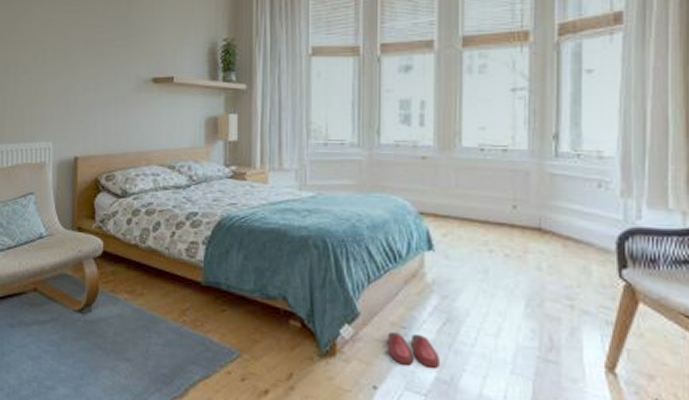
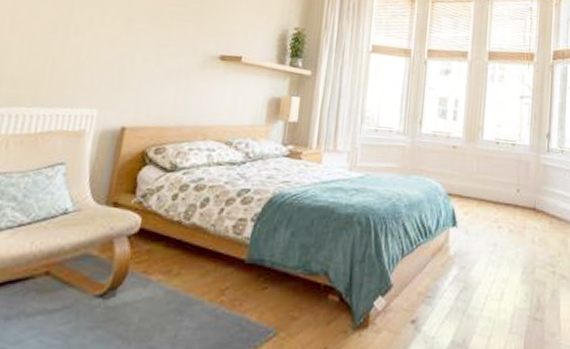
slippers: present [388,331,440,368] -> none [414,301,456,332]

